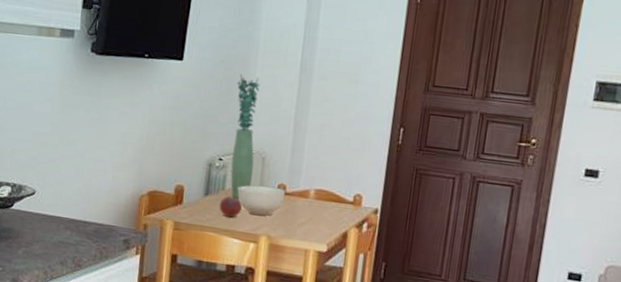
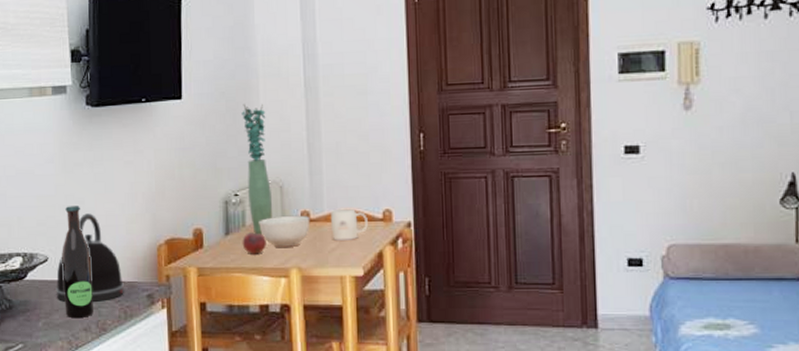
kettle: none [38,155,104,239] -> present [56,213,124,302]
bottle: none [45,145,76,252] -> present [62,206,93,317]
mug: none [303,186,339,218] -> present [330,208,368,242]

